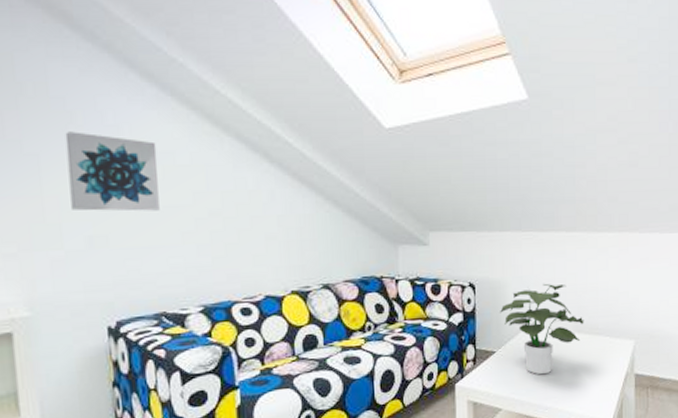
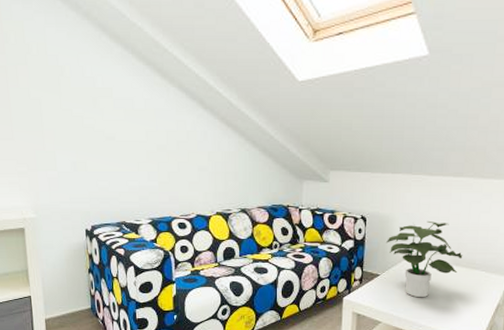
wall art: present [65,131,160,212] -> none [58,82,122,144]

